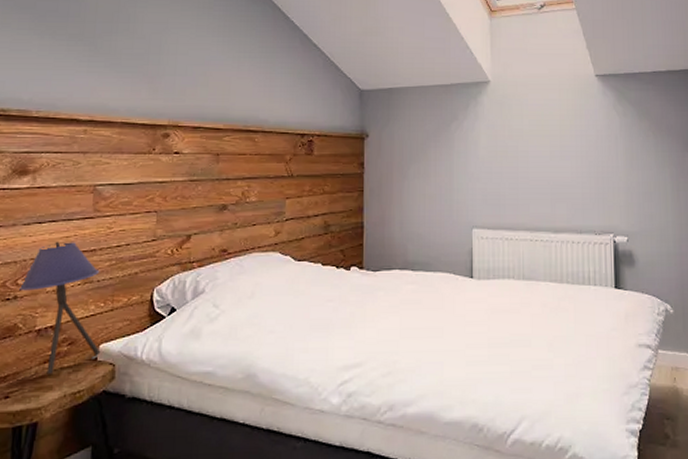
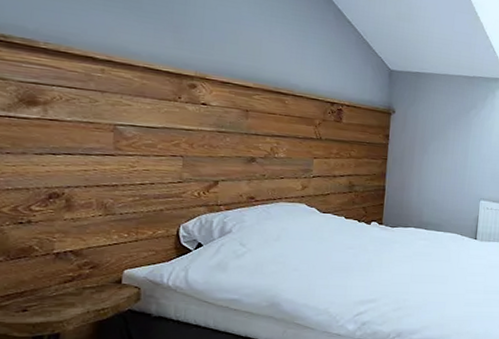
table lamp: present [18,241,101,374] -> none [32,173,125,293]

